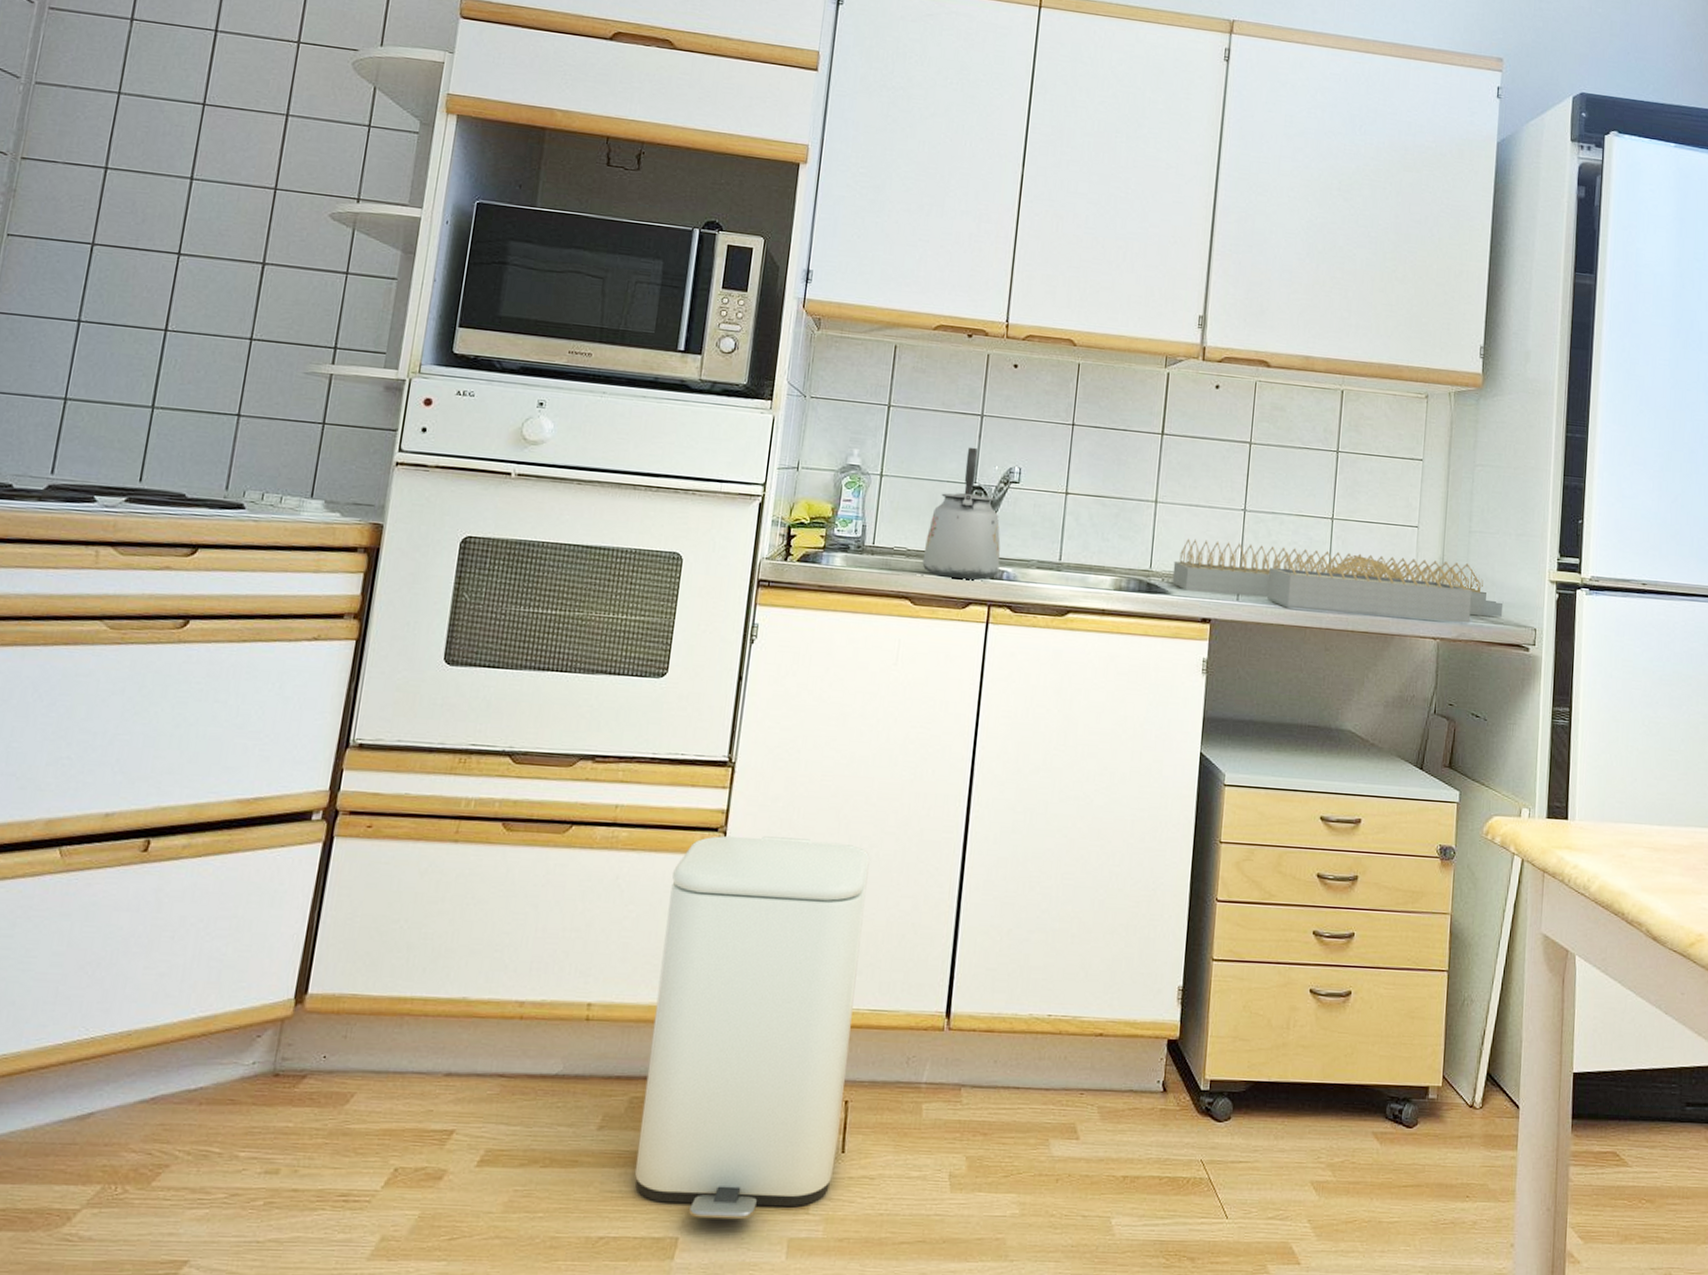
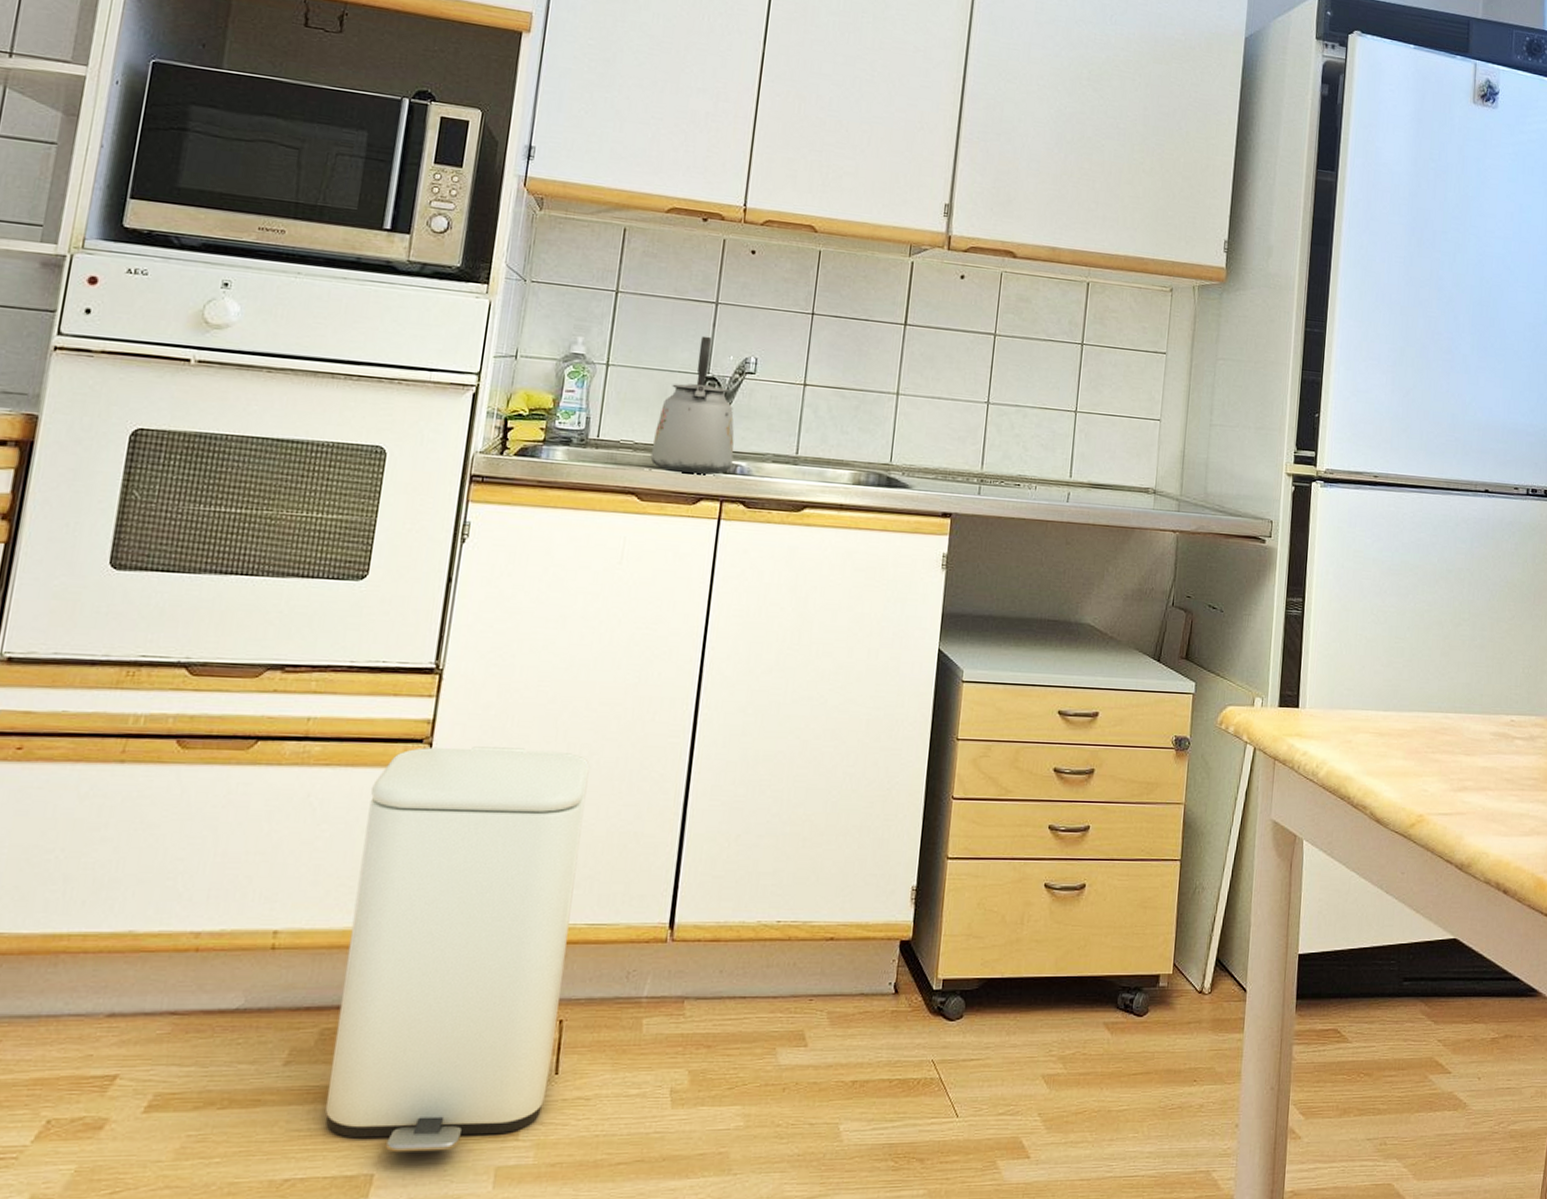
dish rack: present [1172,538,1504,624] -> none [912,431,1242,516]

